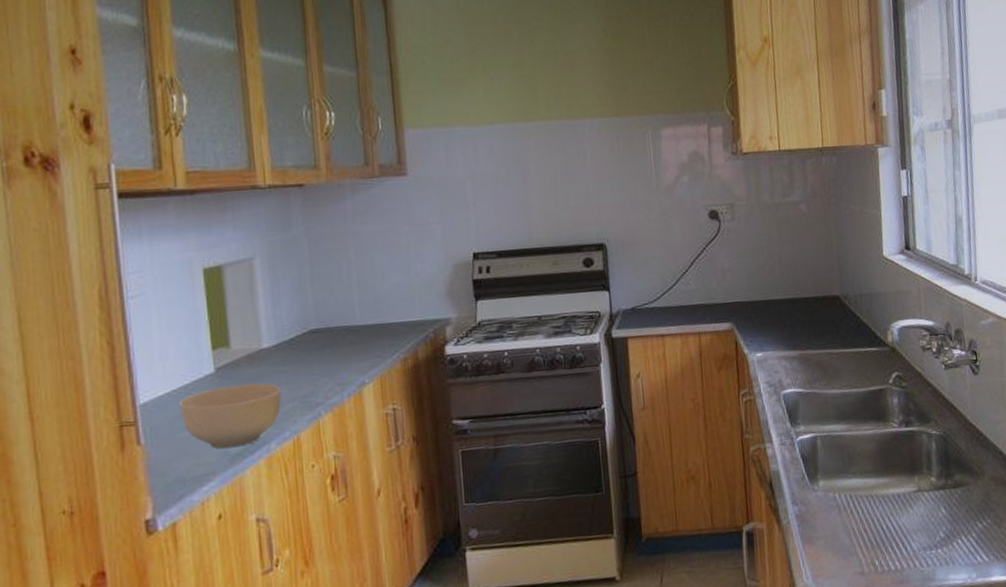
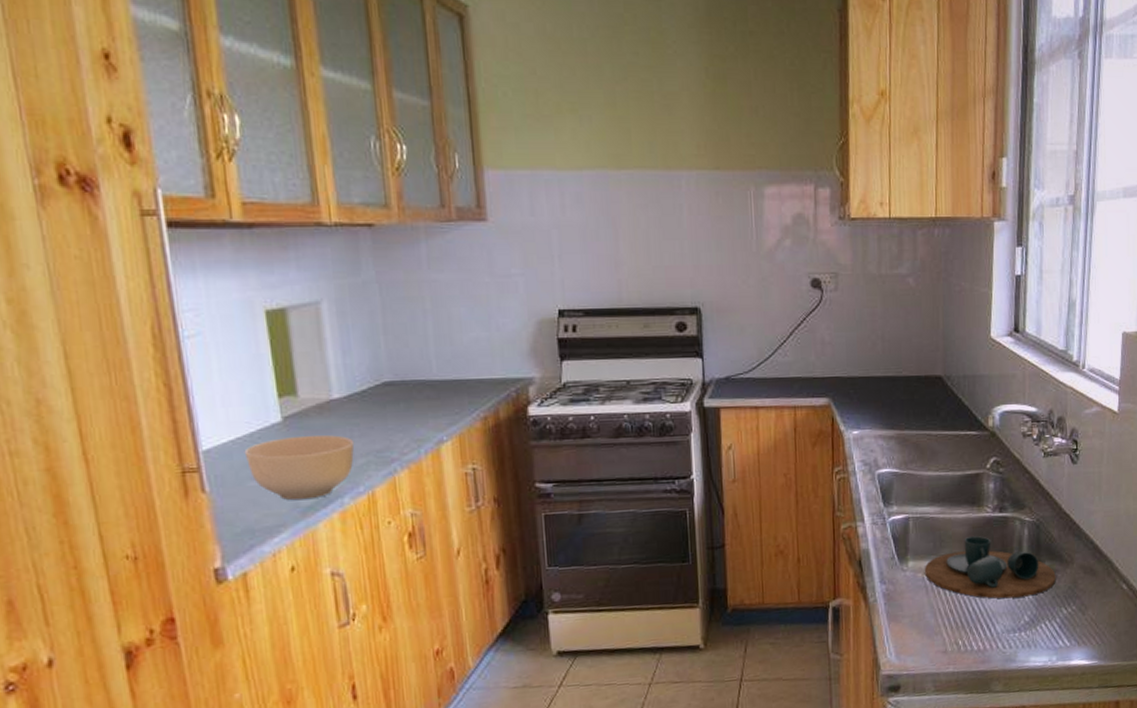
cup set: none [835,451,968,516] -> present [924,536,1056,599]

